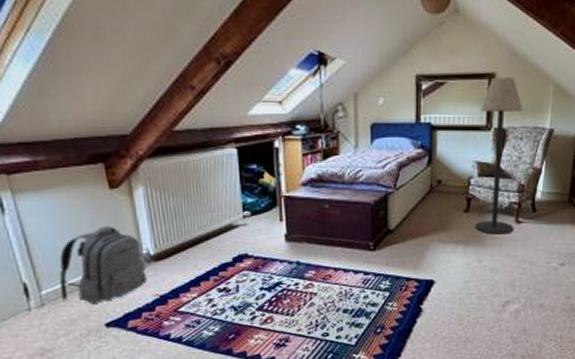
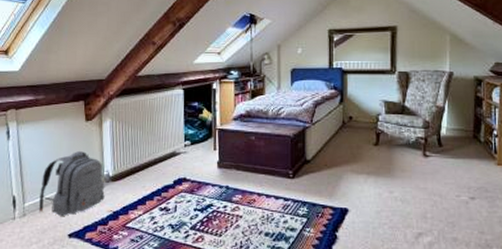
floor lamp: present [475,77,523,235] -> none [385,29,423,167]

